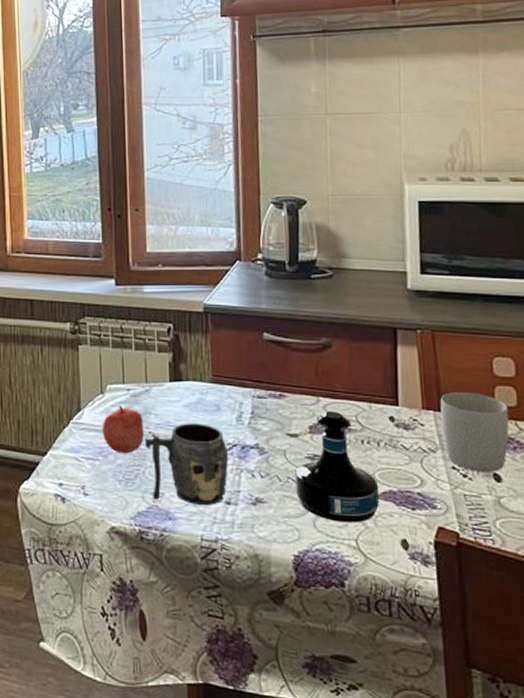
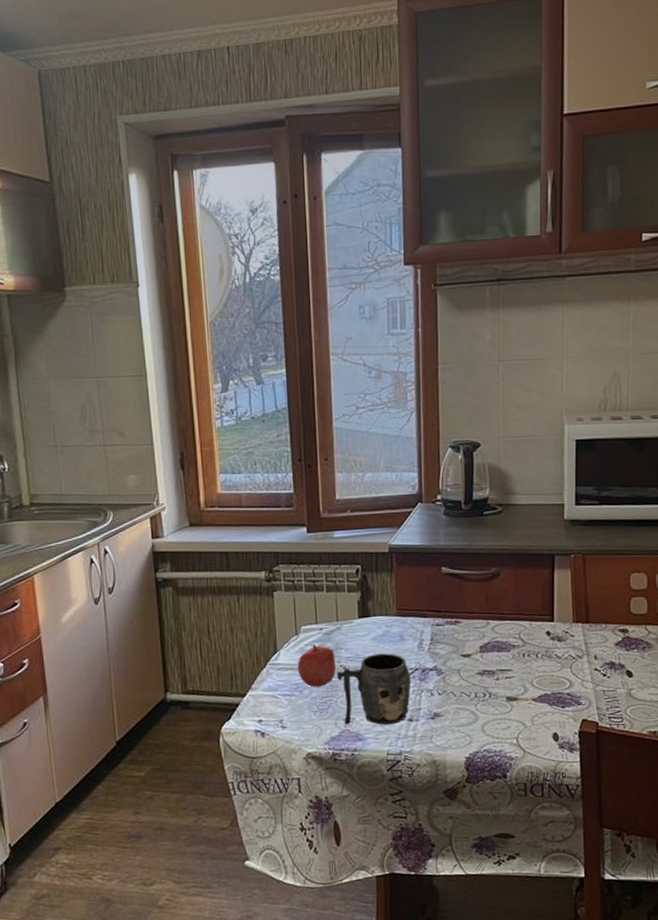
tequila bottle: present [295,410,380,523] -> none [468,631,537,725]
mug: present [440,392,510,472] -> none [587,605,641,671]

